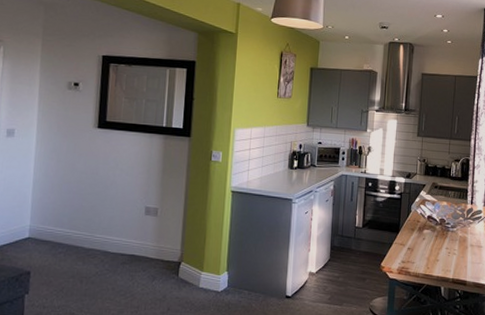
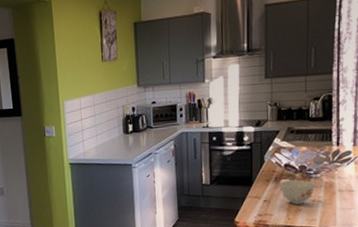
bowl: none [422,231,453,255] -> present [279,179,316,204]

